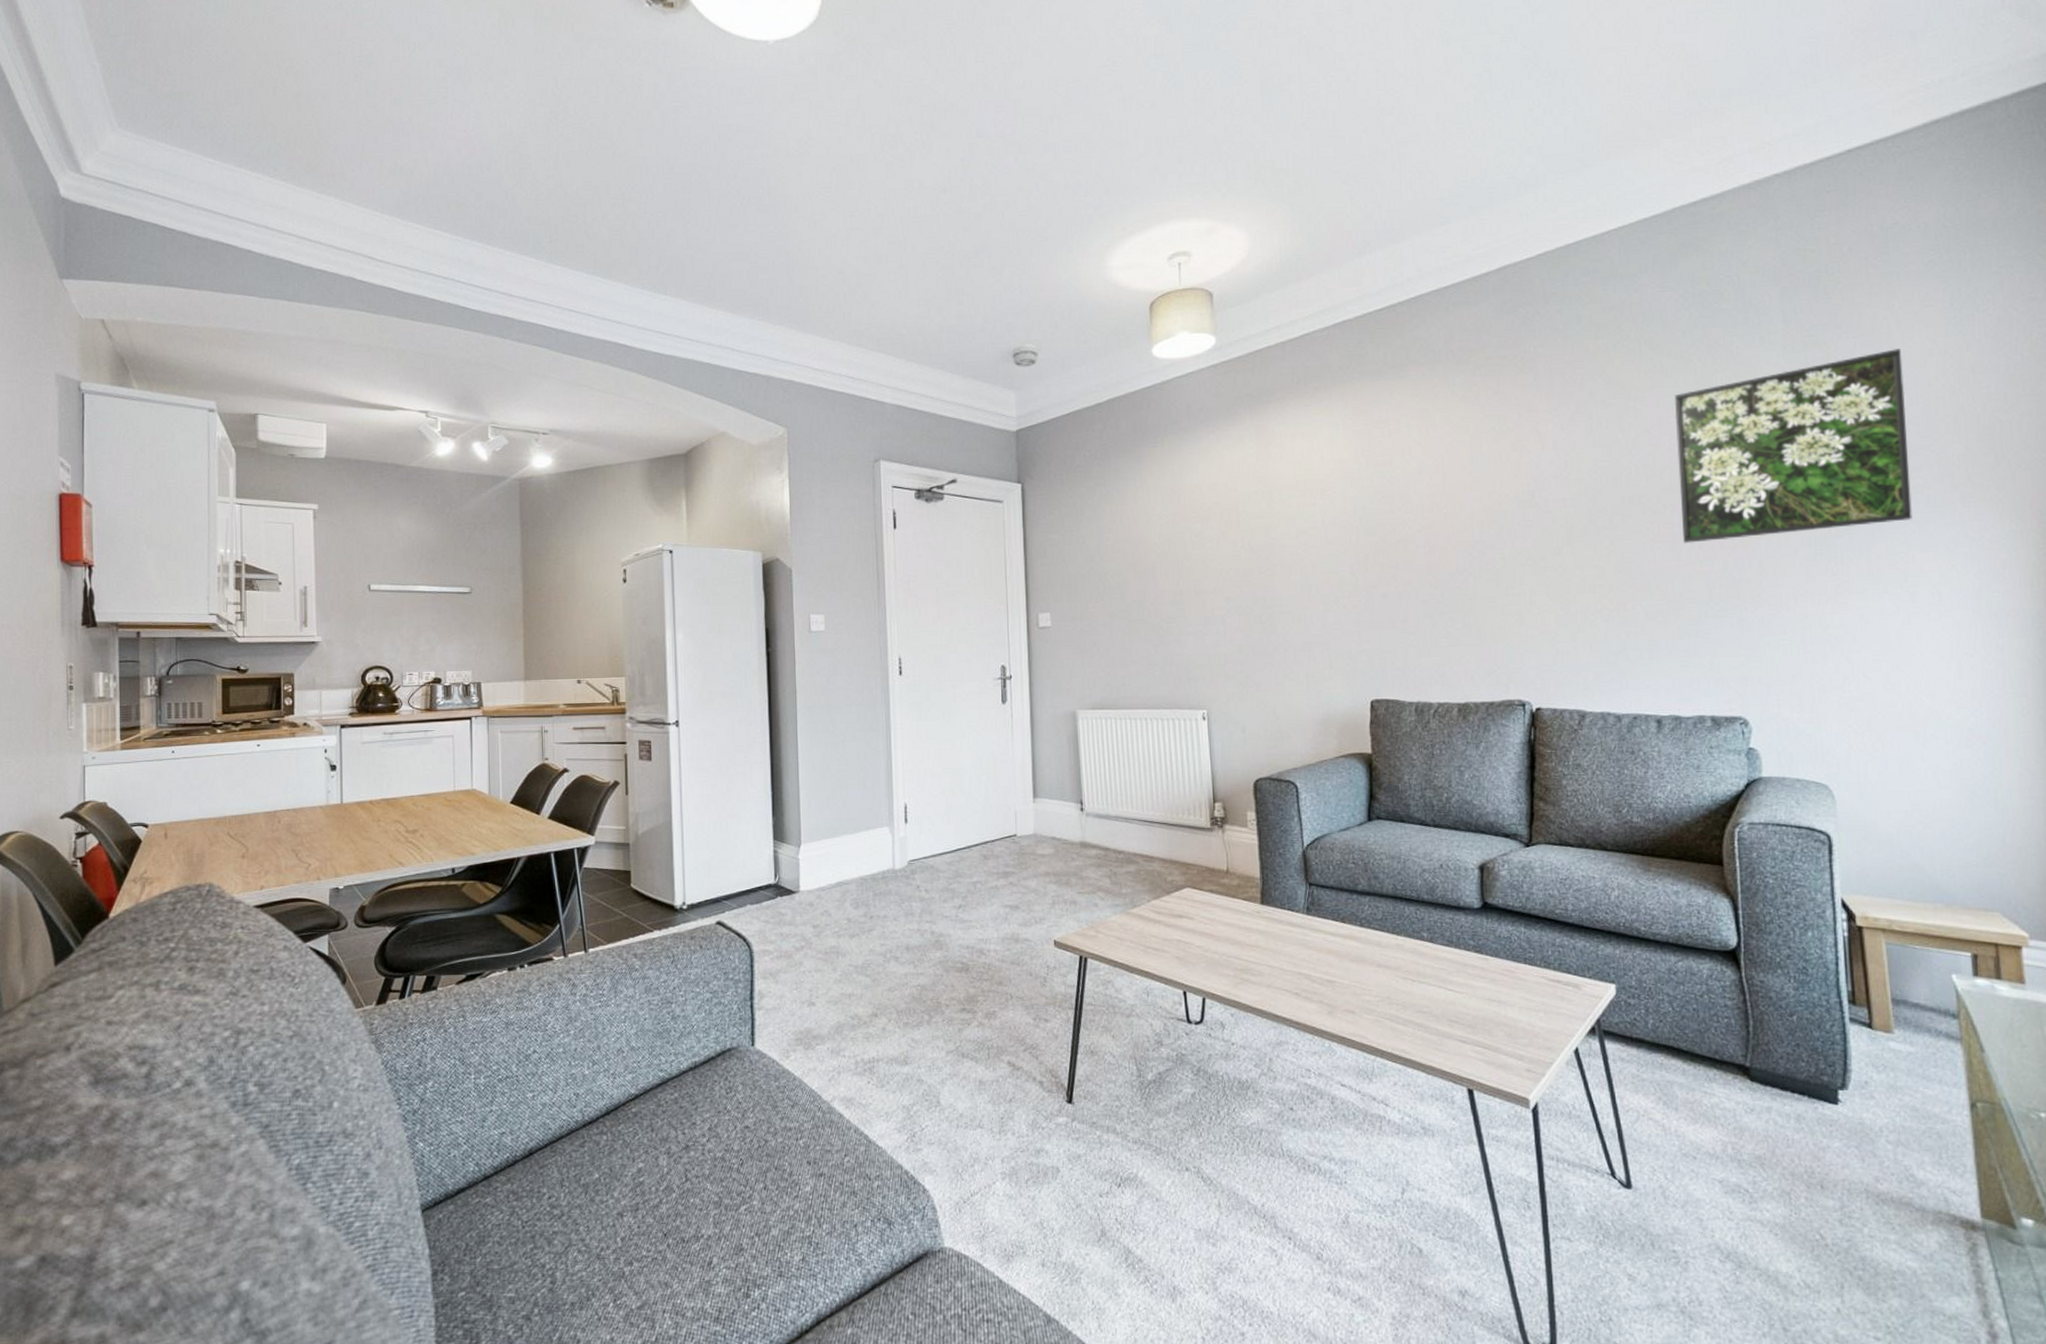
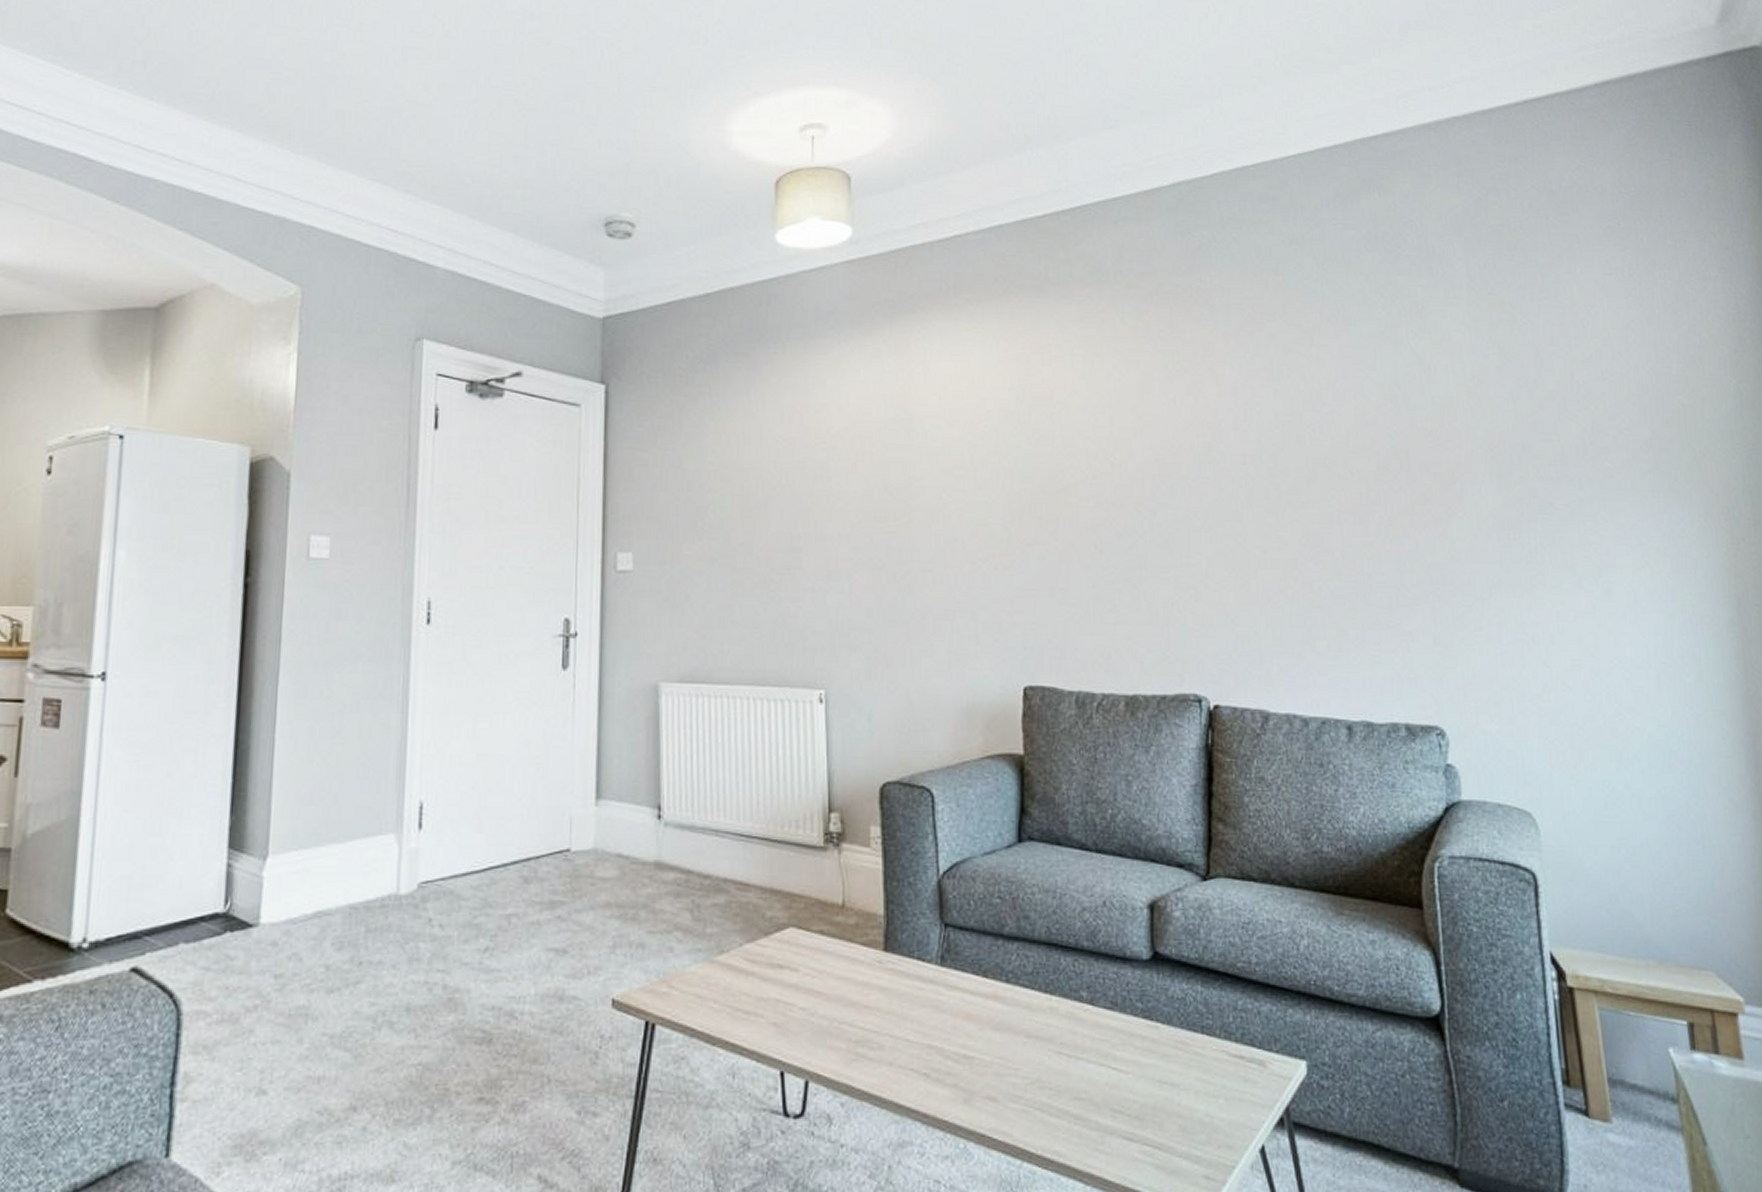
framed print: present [1674,349,1912,544] -> none [1359,317,1604,518]

